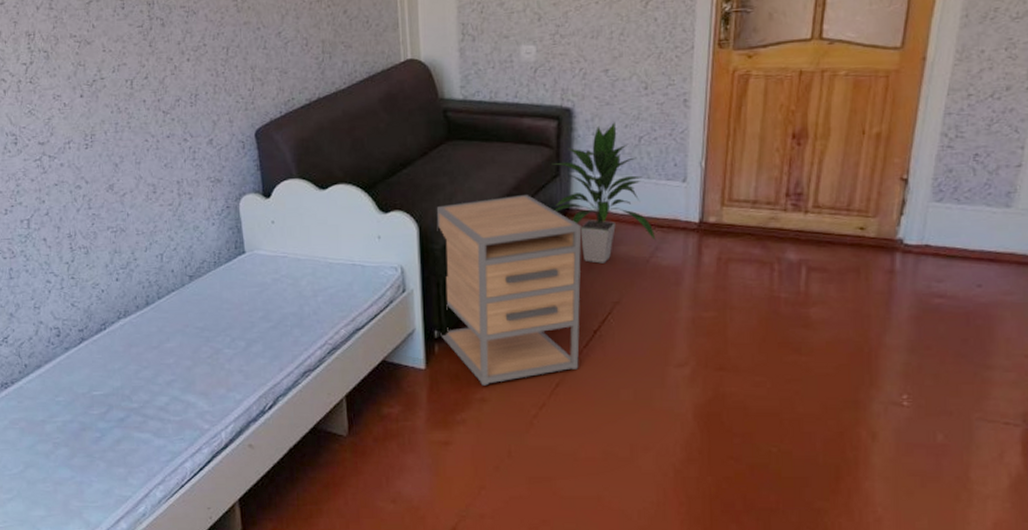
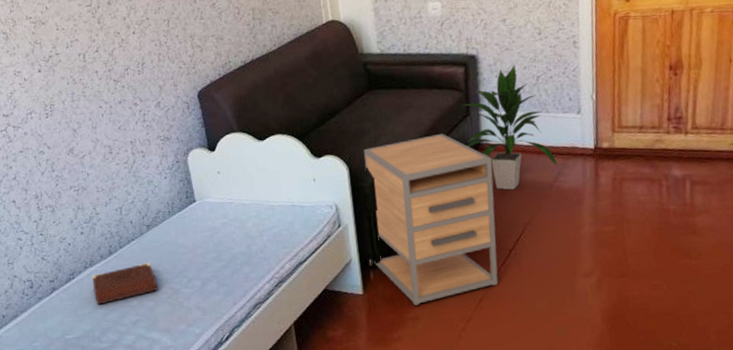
book: none [125,317,197,360] -> present [91,262,158,305]

